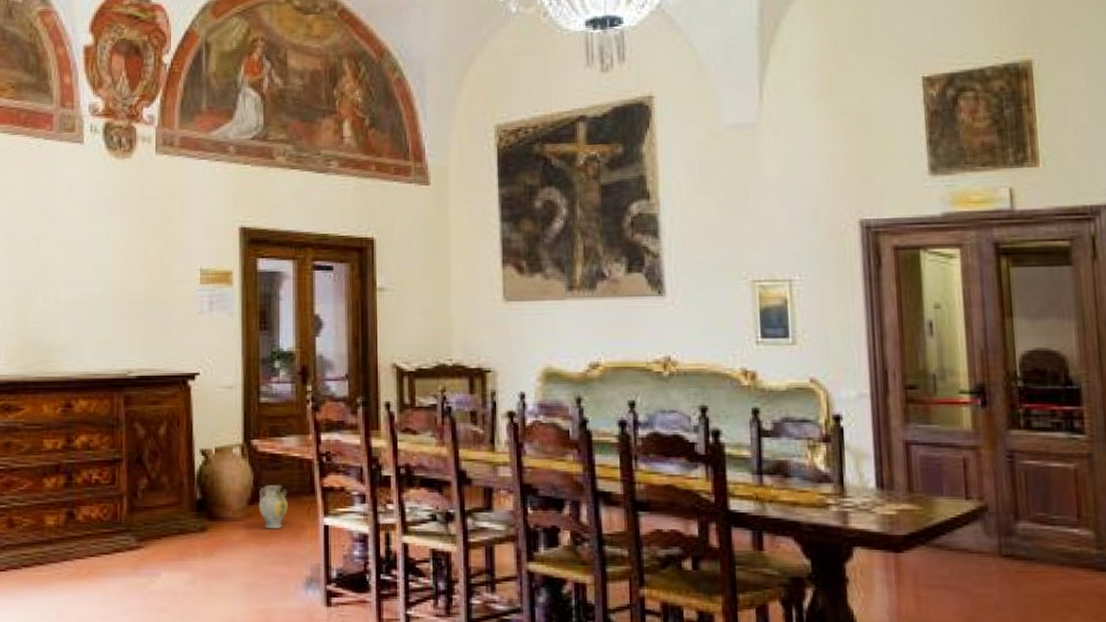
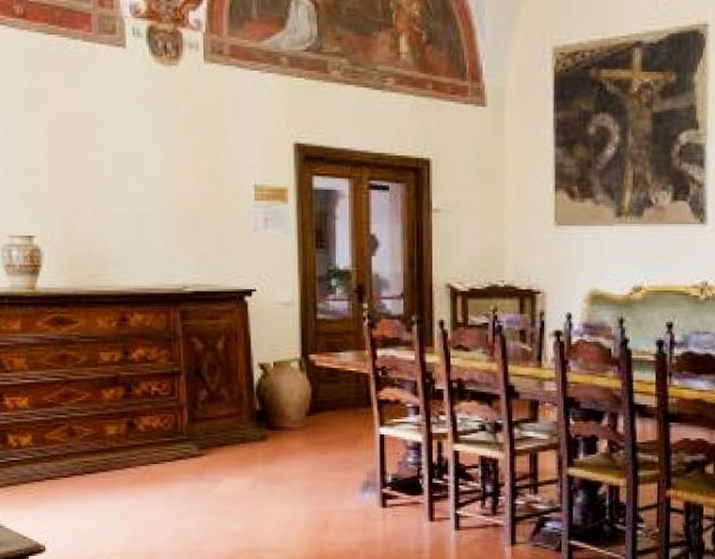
ceramic jug: present [258,484,289,530] -> none [317,396,346,438]

